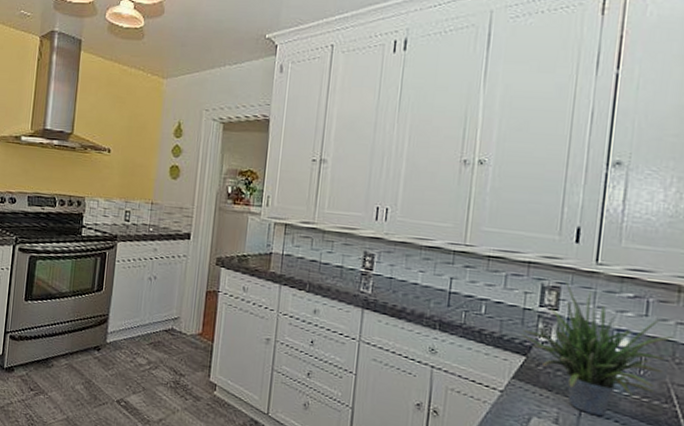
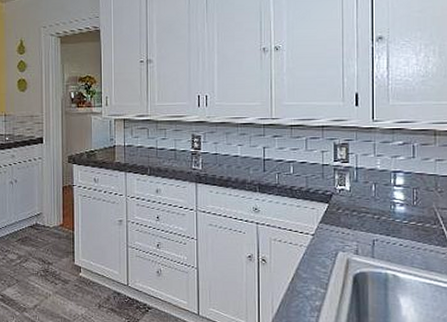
potted plant: present [520,278,673,416] -> none [322,136,434,242]

